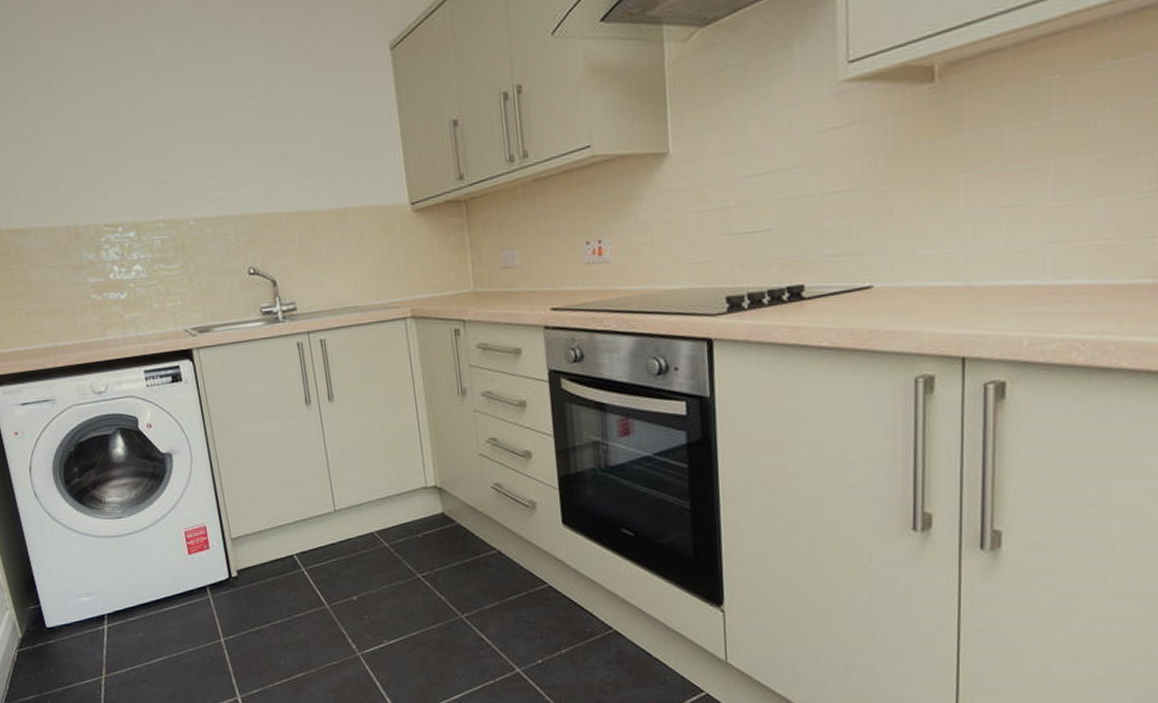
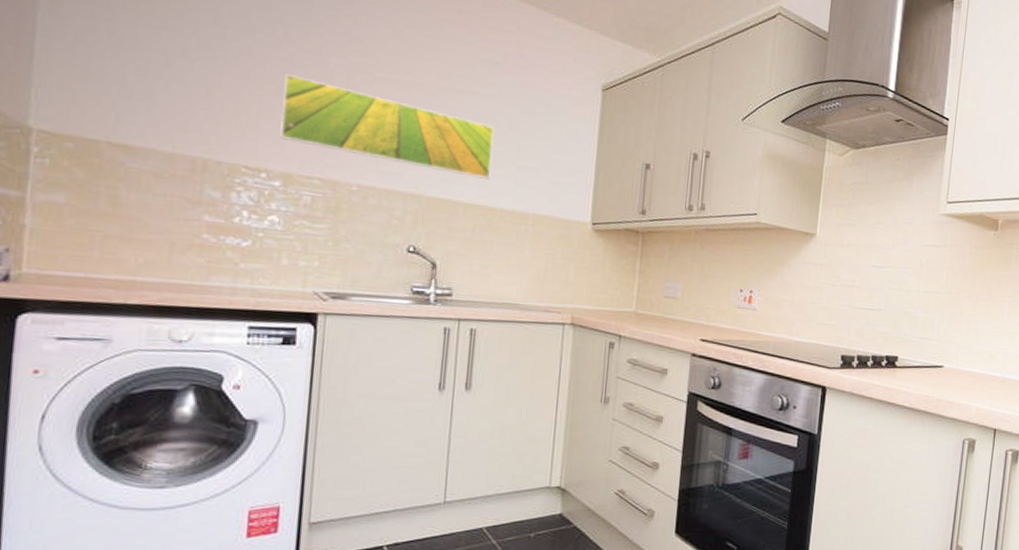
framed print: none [112,124,304,192] -> present [280,74,494,179]

